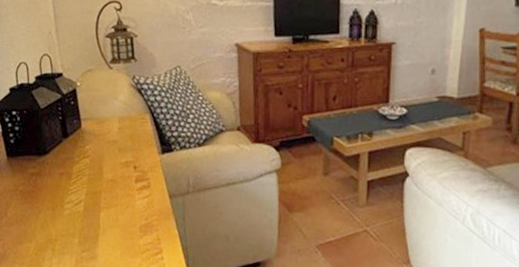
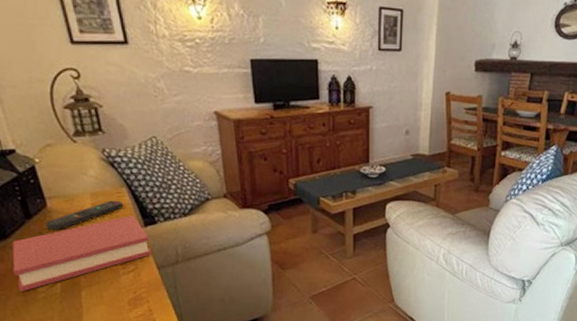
hardback book: none [47,141,166,207] -> present [12,216,152,292]
remote control: none [79,125,145,150] -> present [46,200,123,230]

